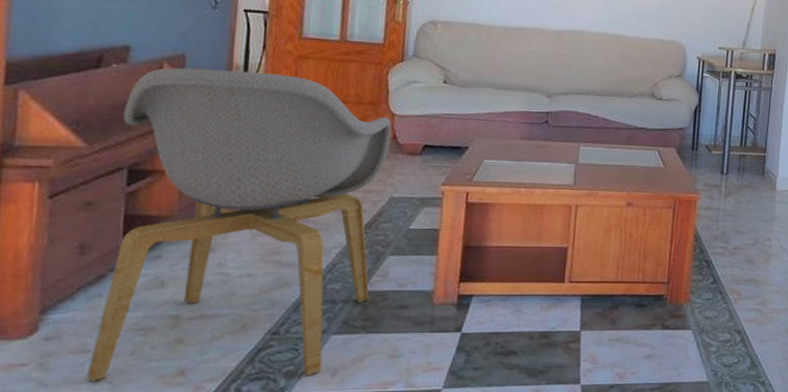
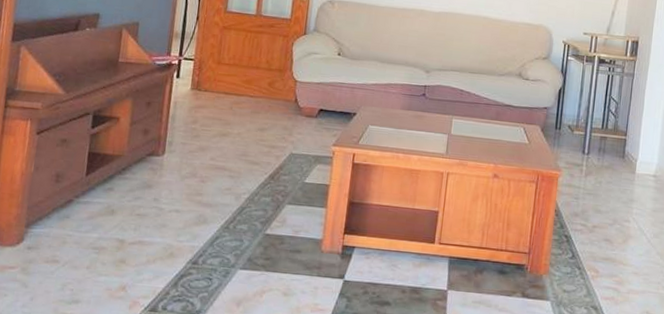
armchair: present [86,67,392,383] -> none [55,32,294,304]

